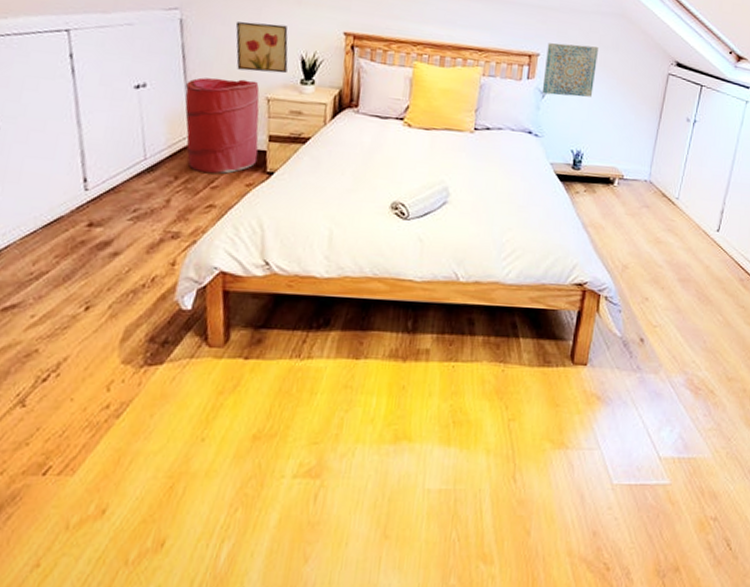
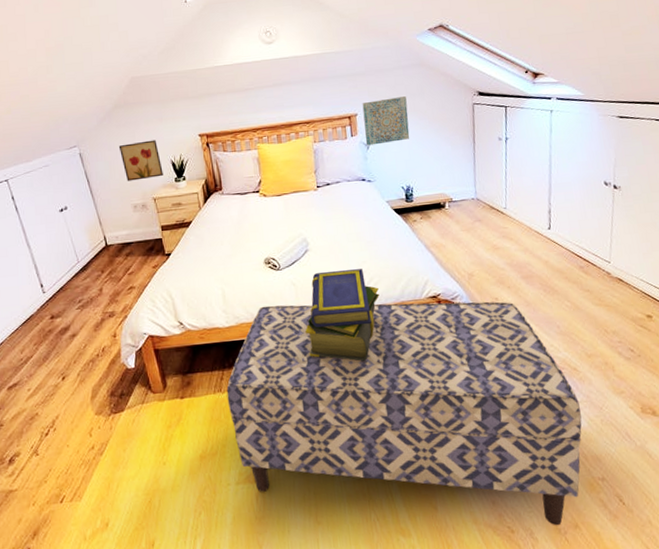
laundry hamper: present [185,77,260,174] -> none [94,187,157,264]
bench: none [304,260,708,567] -> present [226,301,582,526]
stack of books: none [420,232,519,347] -> present [305,269,379,362]

